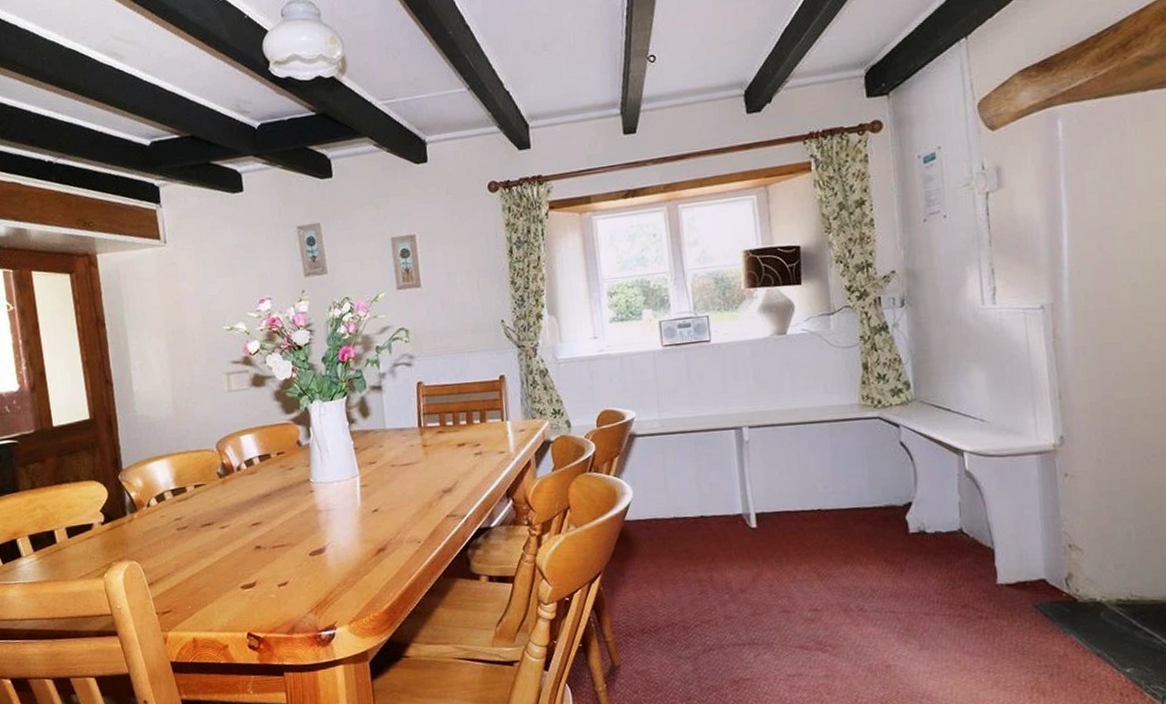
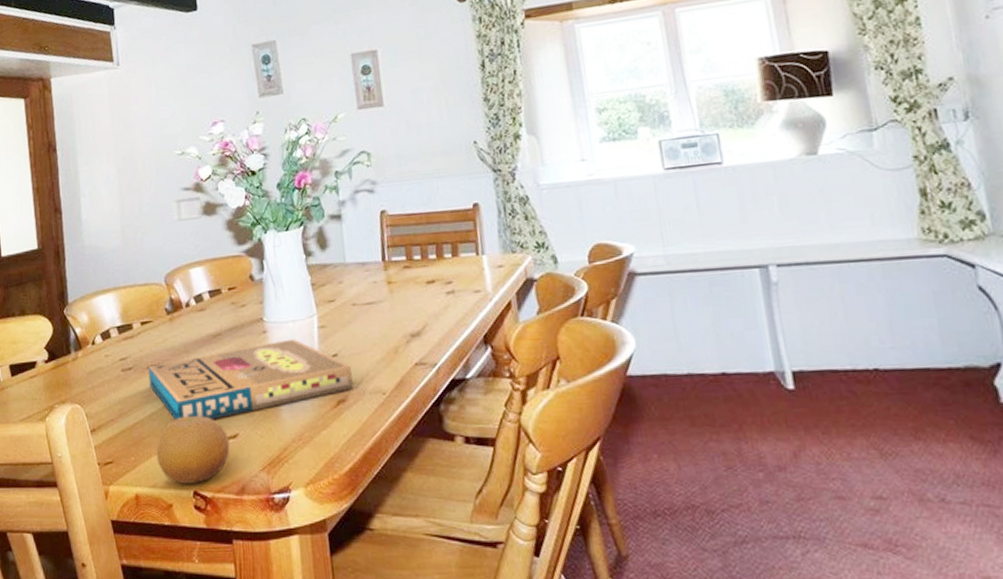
pizza box: none [202,497,392,572] -> present [148,339,353,420]
fruit: none [212,567,281,627] -> present [156,415,230,484]

